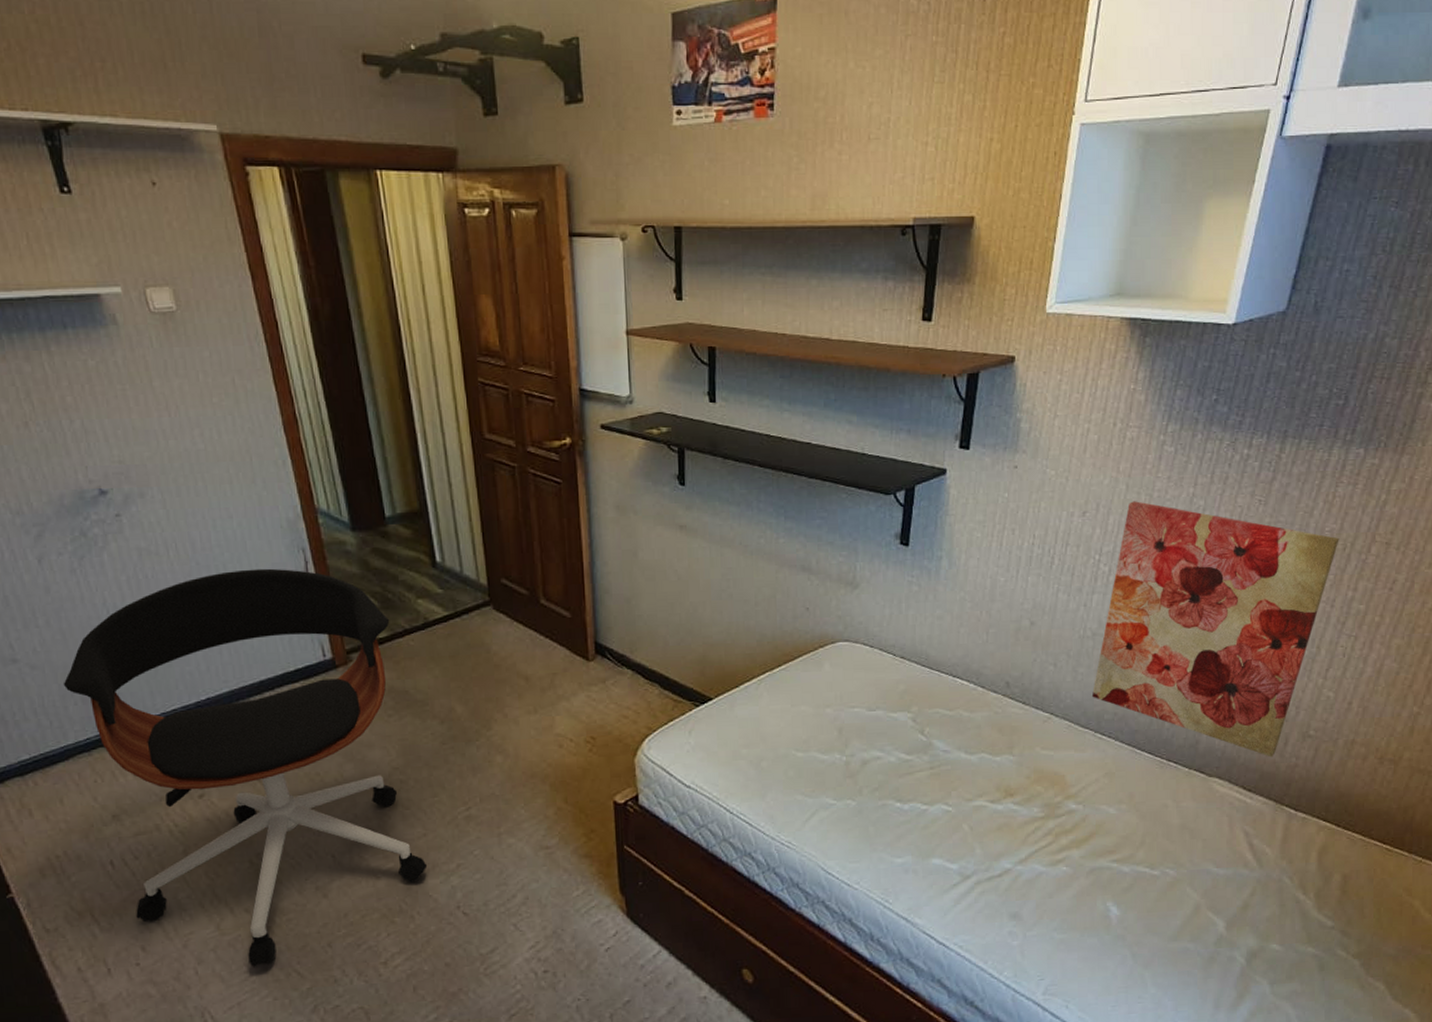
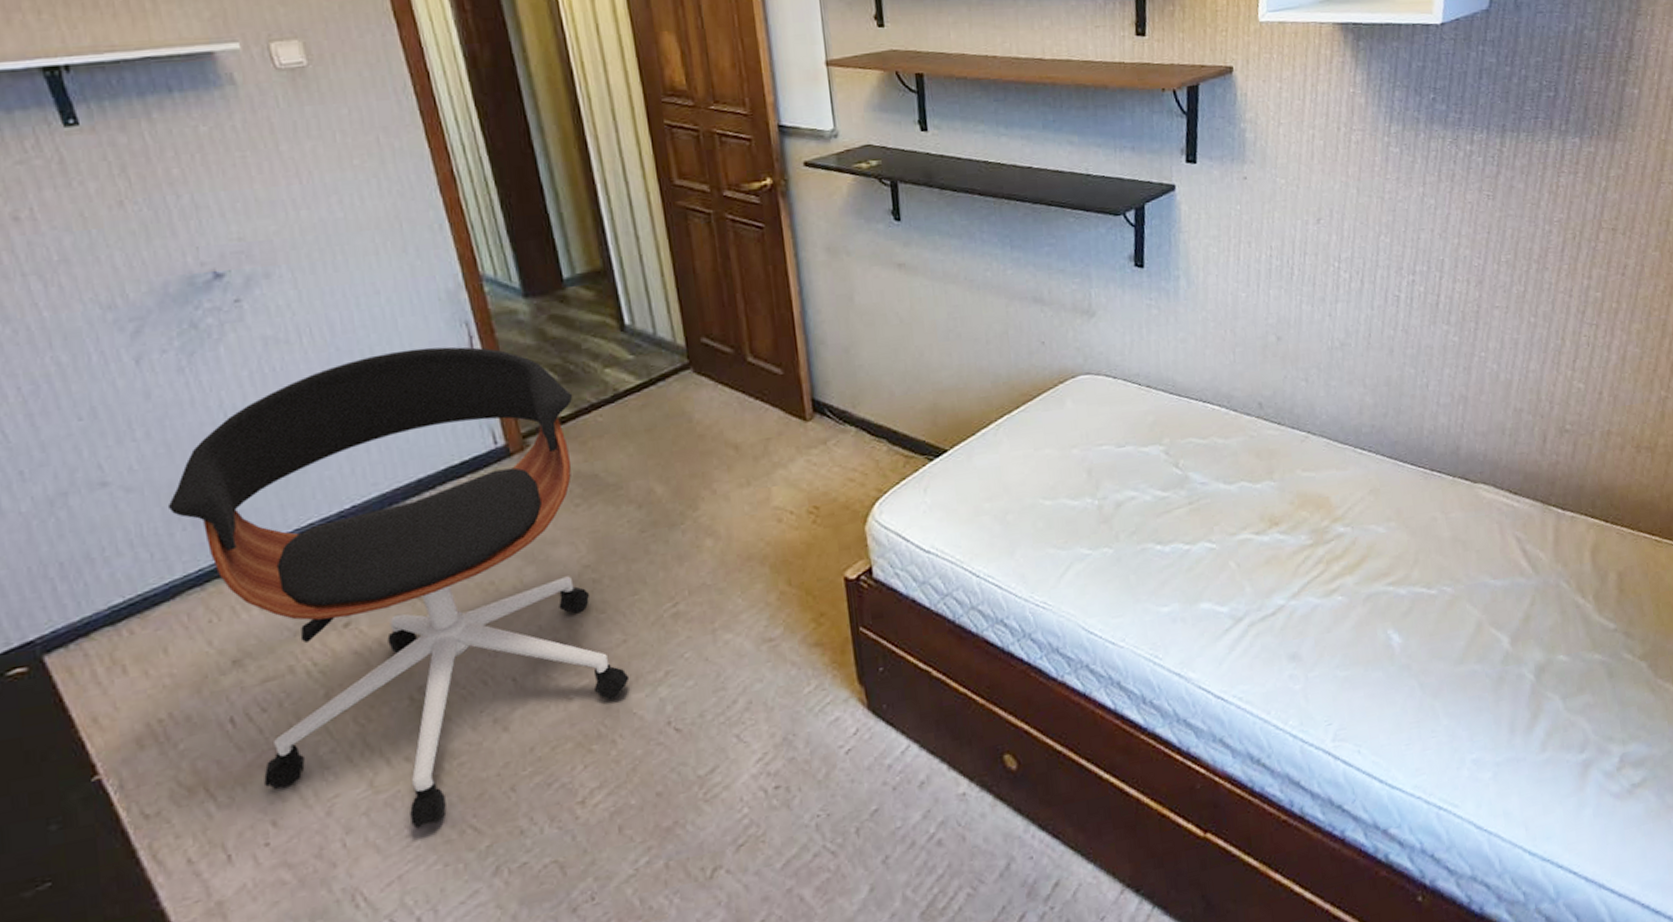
wall art: present [1091,501,1339,757] -> none [1347,204,1568,457]

